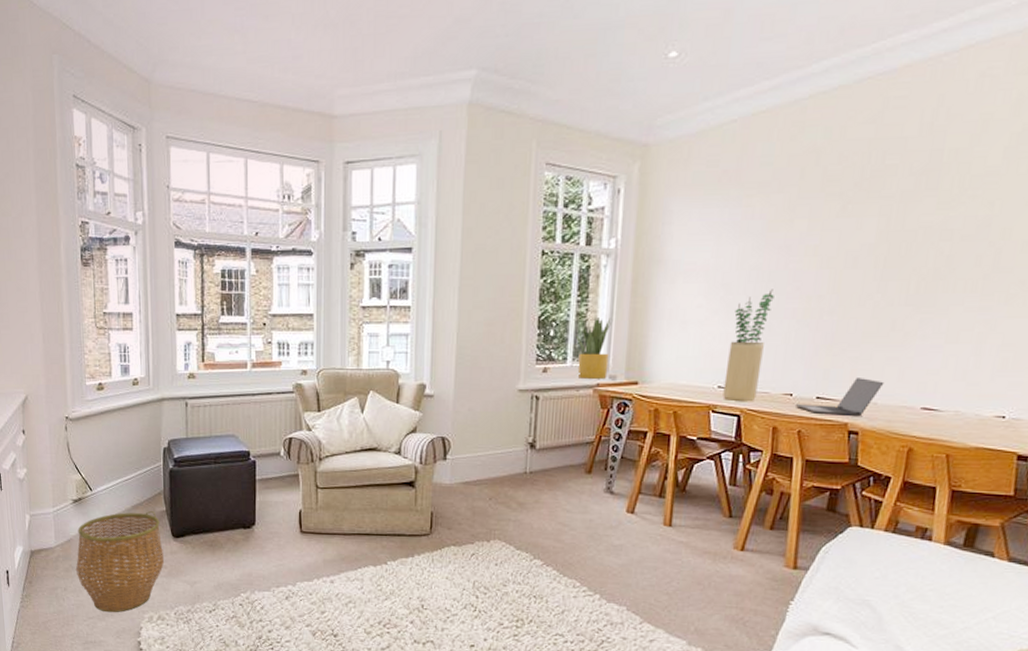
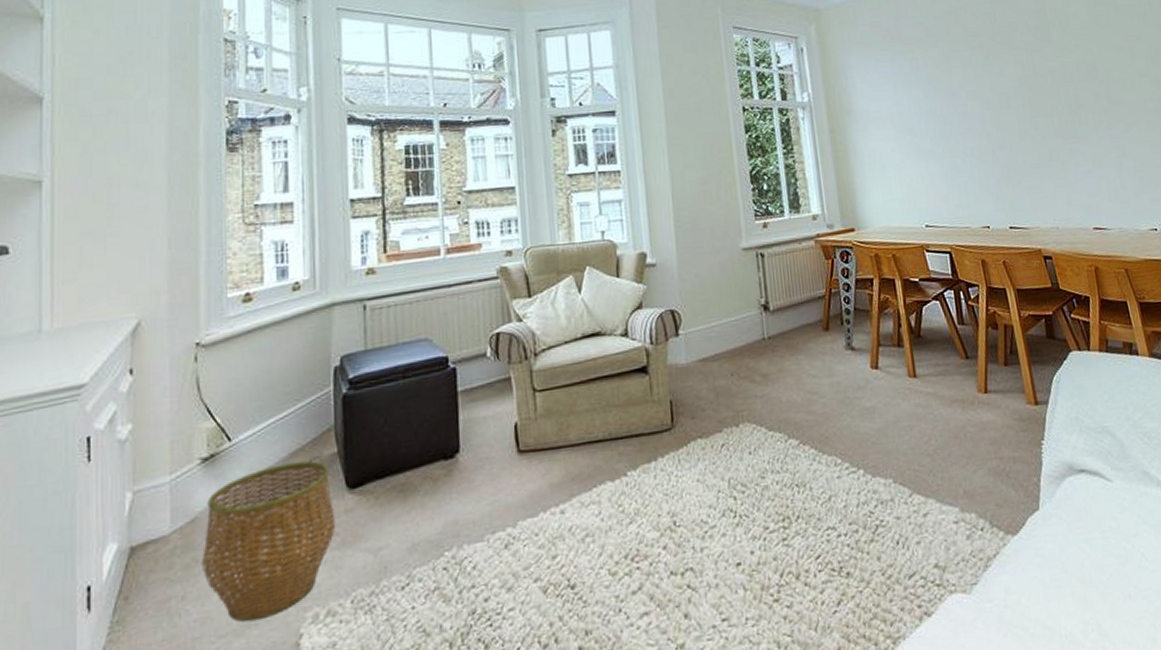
planter: present [575,315,613,380] -> none [788,165,825,231]
vase: present [723,289,774,402] -> none [923,131,961,239]
laptop: present [796,378,884,417] -> none [995,205,1059,244]

